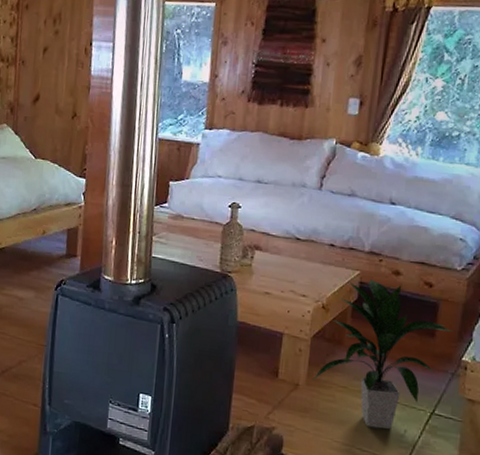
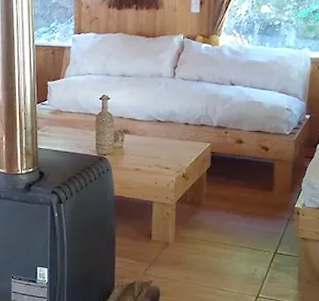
indoor plant: present [311,279,454,430] -> none [179,149,287,271]

